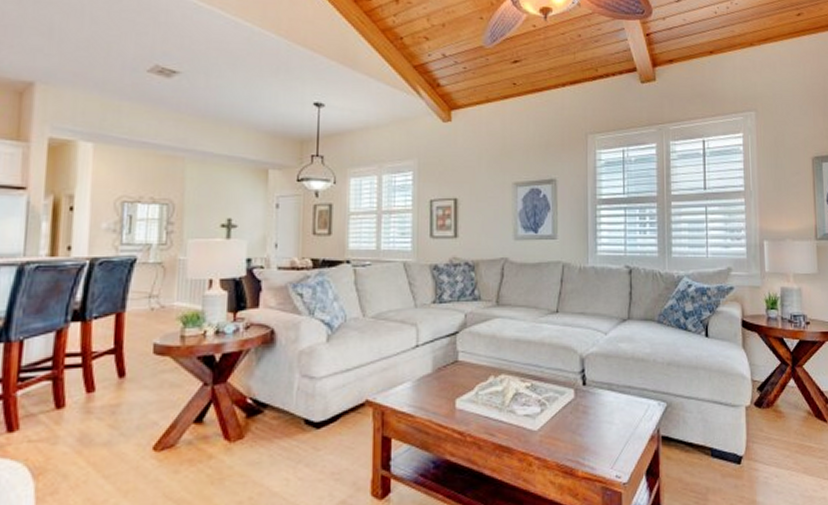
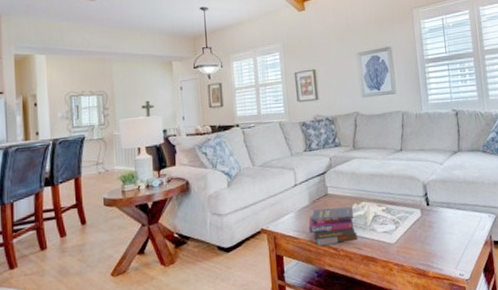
books: none [428,379,491,428] -> present [308,206,357,247]

